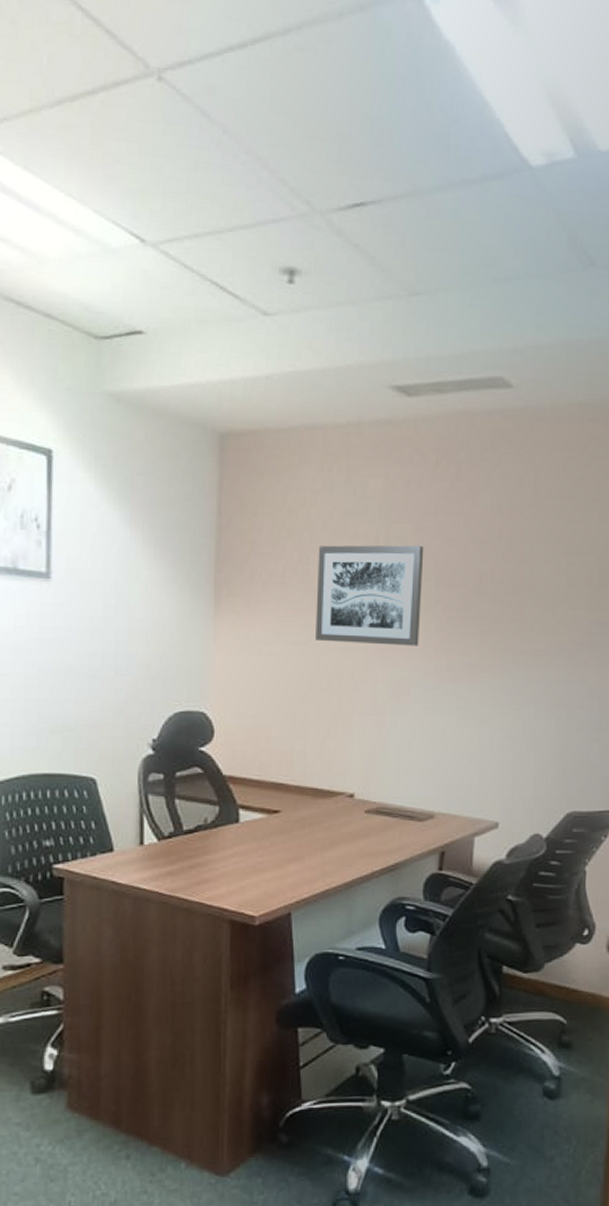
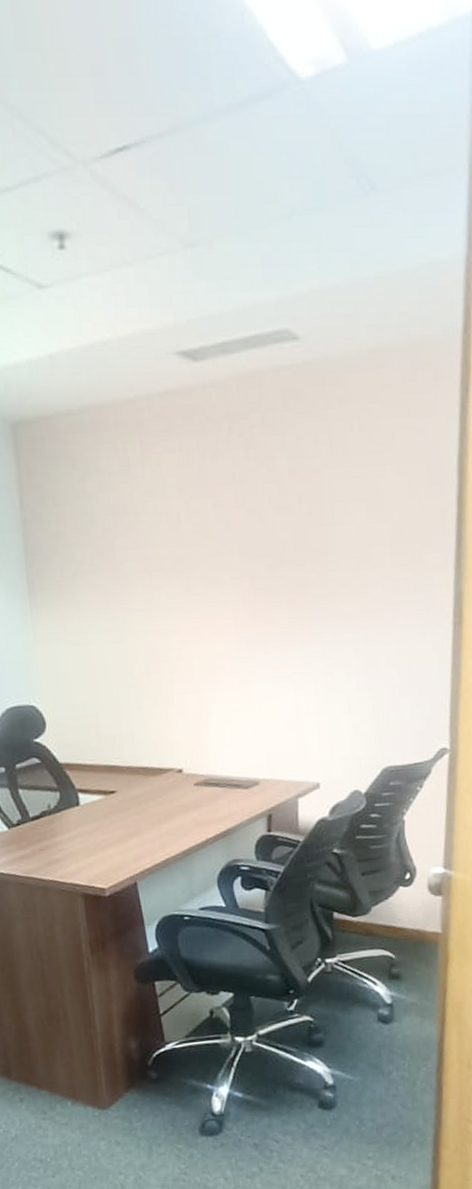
wall art: present [316,545,424,646] -> none [122,518,230,626]

